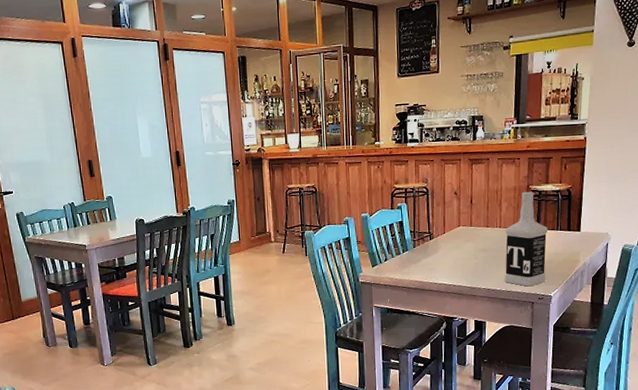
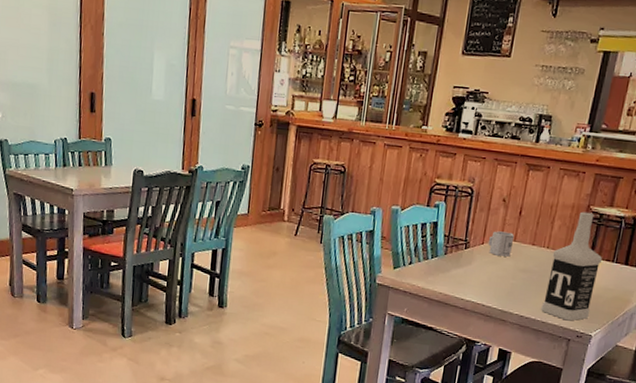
cup: none [448,219,470,241] -> present [488,231,515,257]

